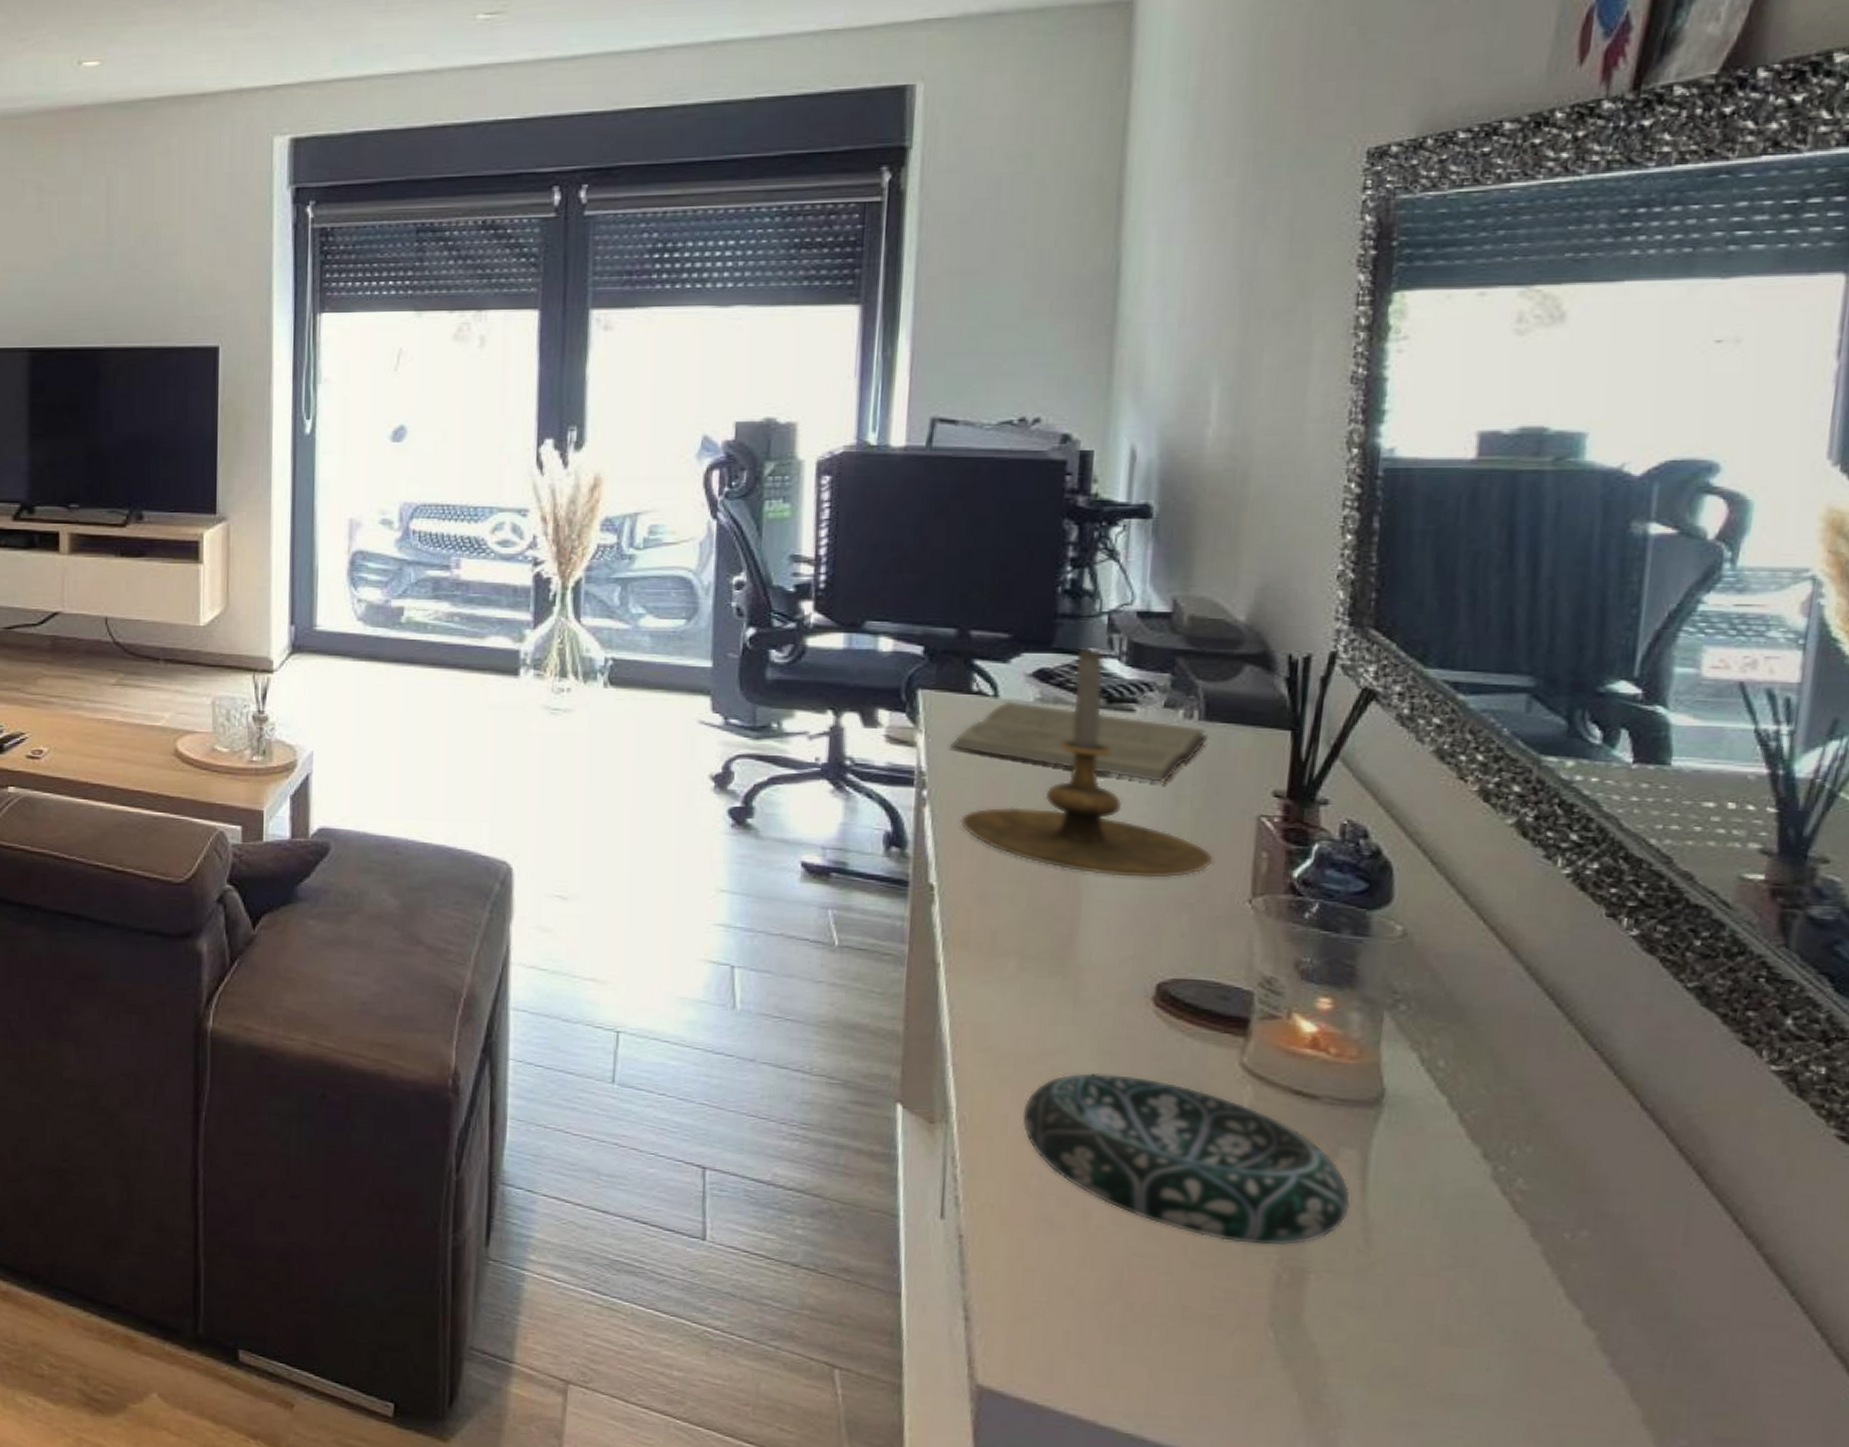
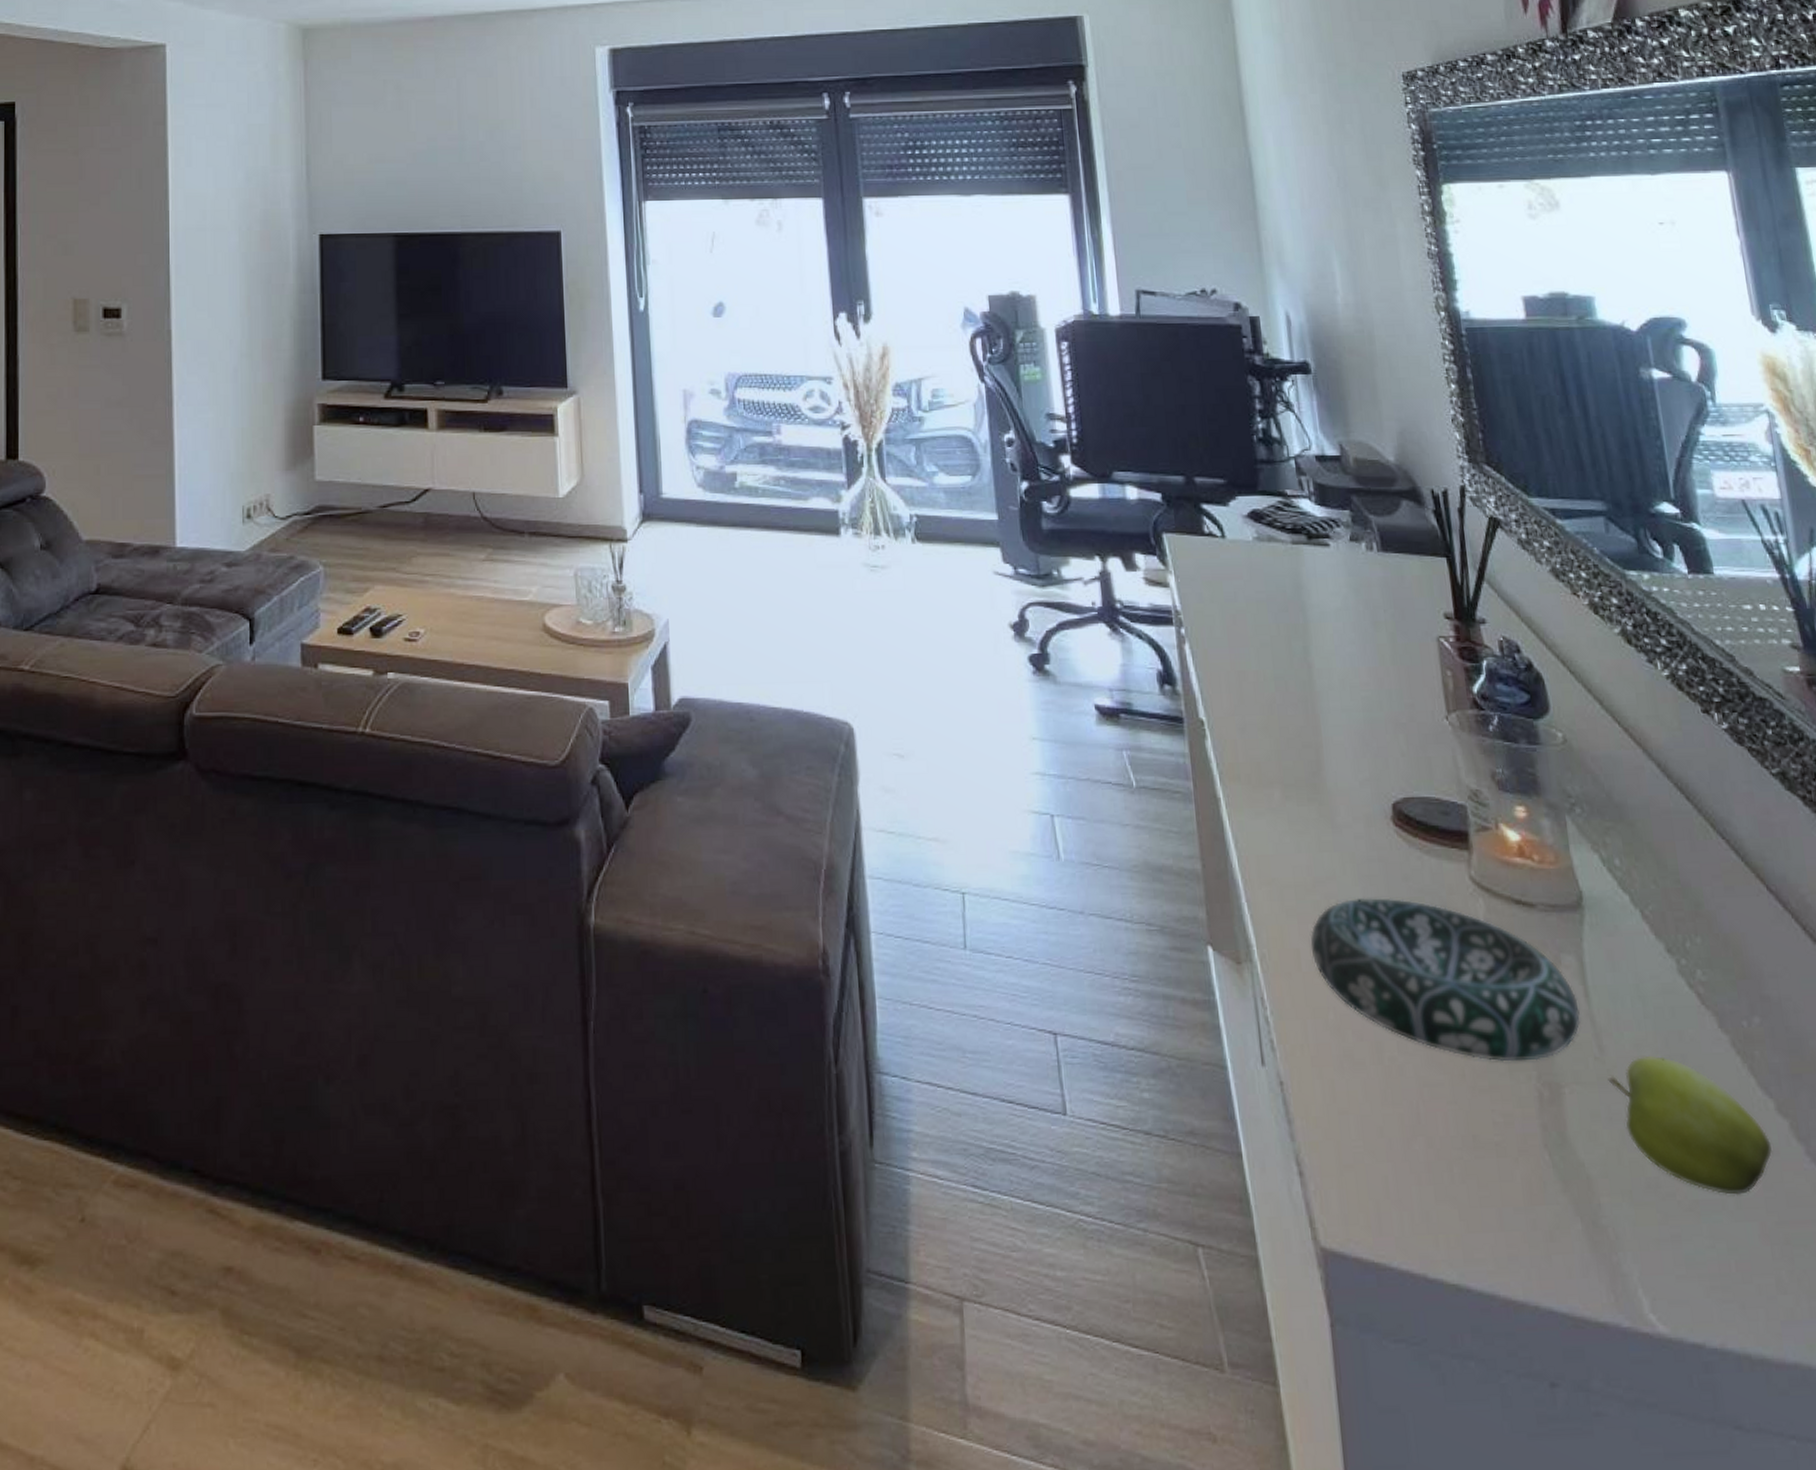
book: present [949,701,1209,783] -> none [1195,541,1388,611]
candle holder: present [960,648,1213,878] -> none [1214,490,1412,702]
apple: none [1368,1254,1567,1395] -> present [1607,1056,1773,1195]

